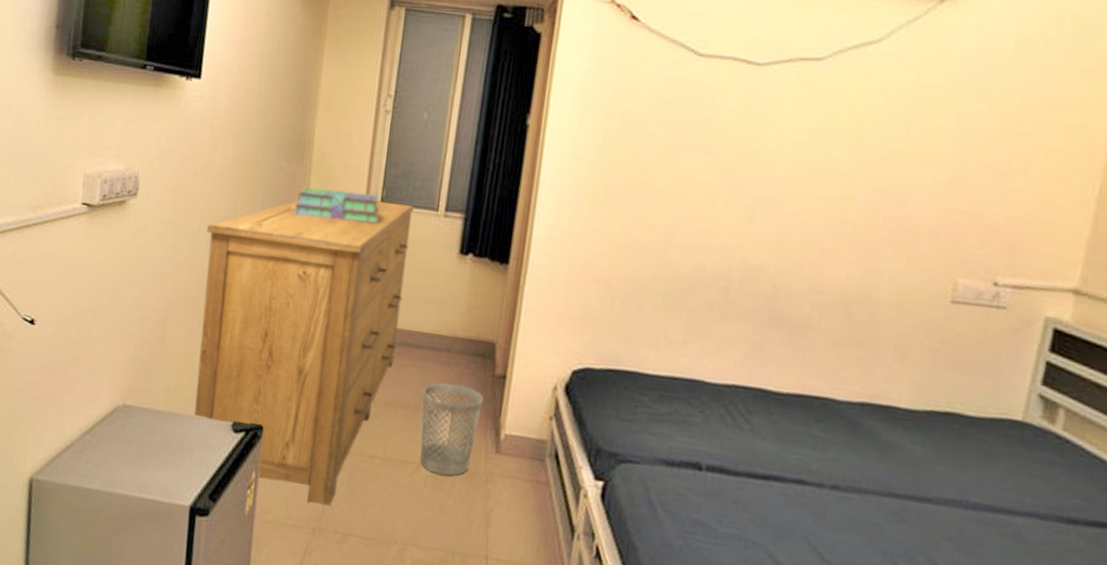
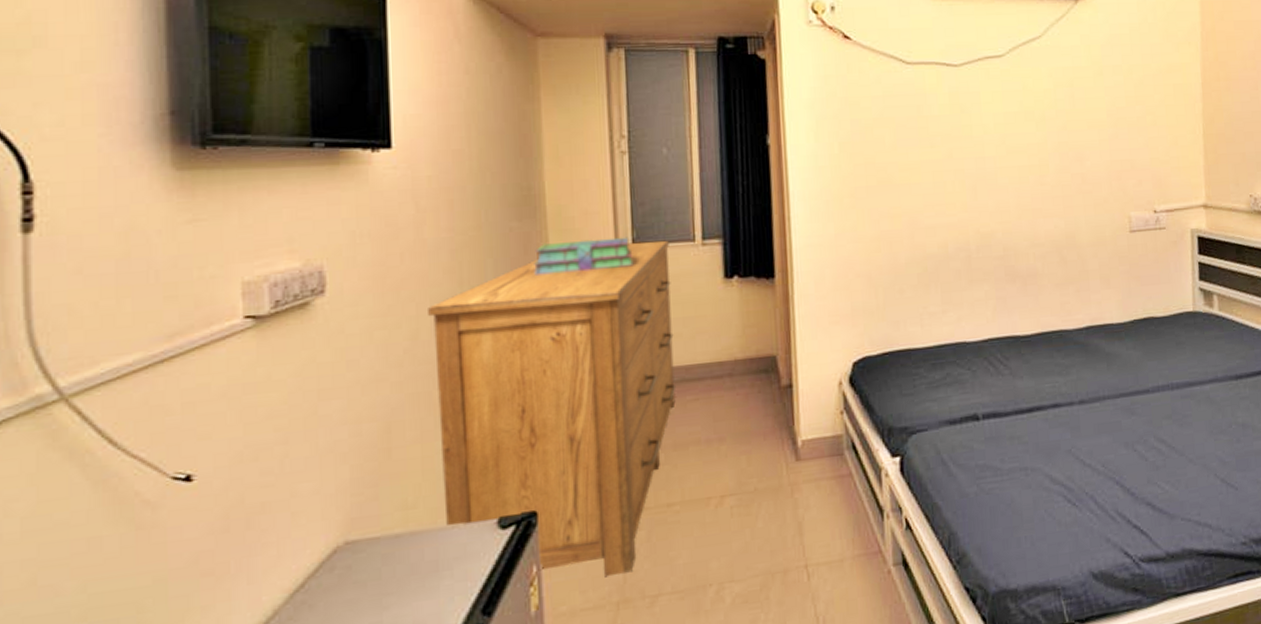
wastebasket: present [420,383,483,476] -> none [713,405,775,501]

